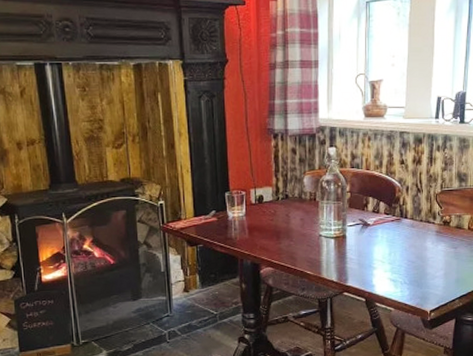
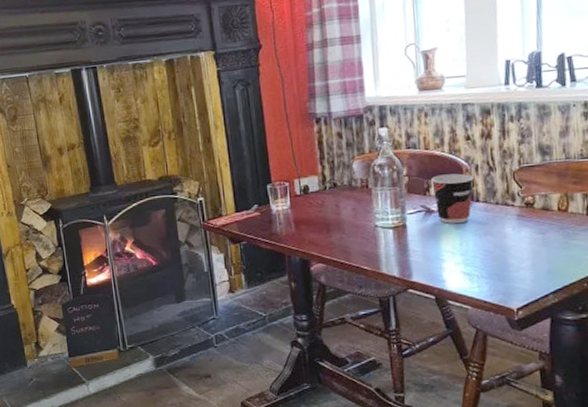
cup: none [370,193,404,236] -> present [431,173,474,224]

